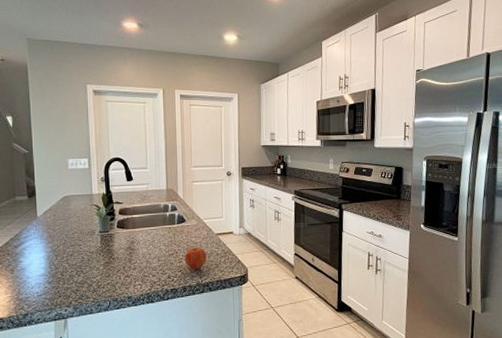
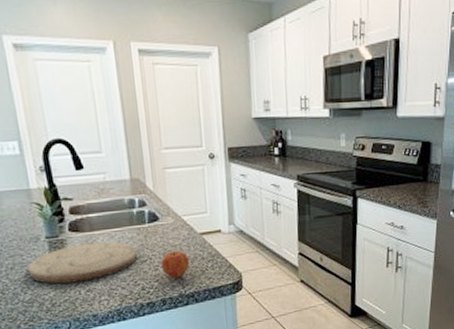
cutting board: none [83,237,167,270] -> present [28,241,138,284]

